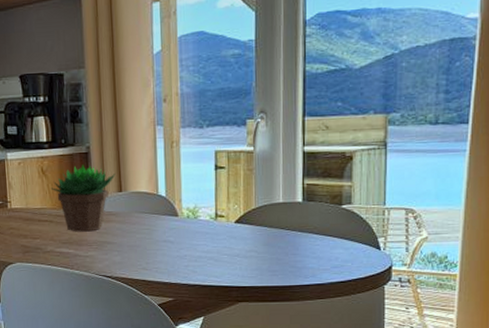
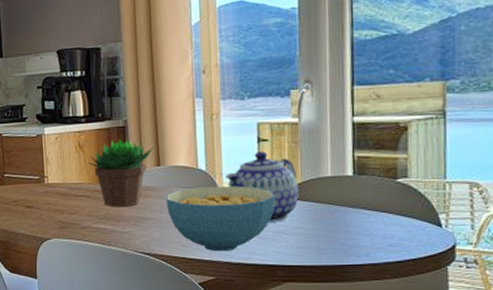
cereal bowl: none [127,211,231,274] -> present [165,185,276,252]
teapot: none [184,178,253,246] -> present [226,151,299,222]

